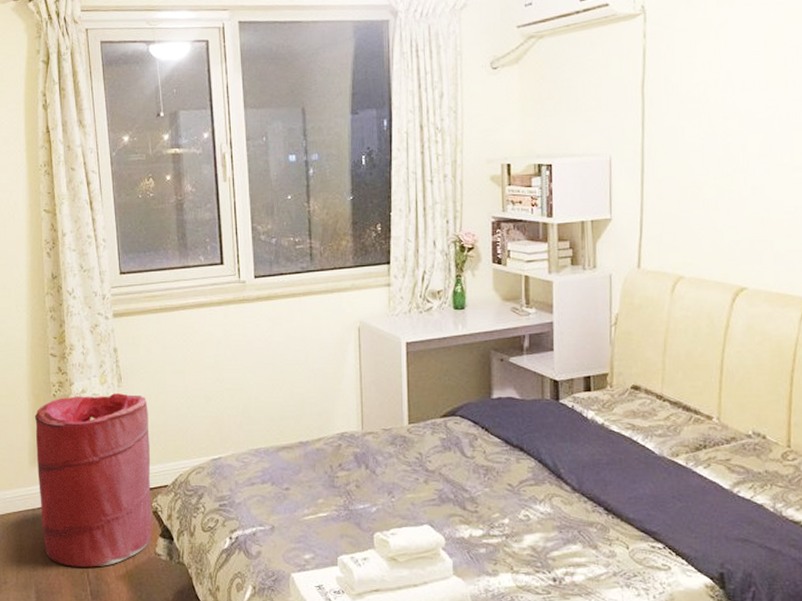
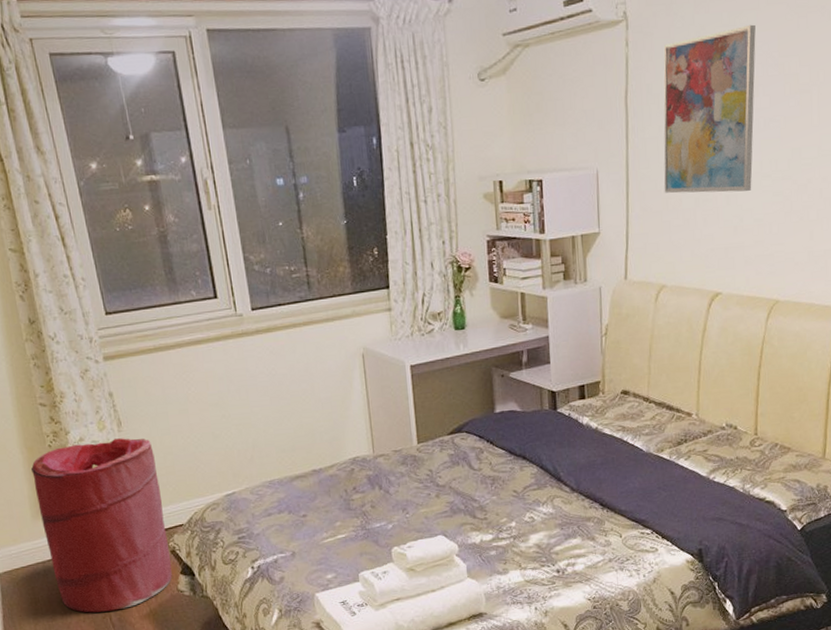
wall art: none [682,17,785,184] -> present [663,24,756,194]

